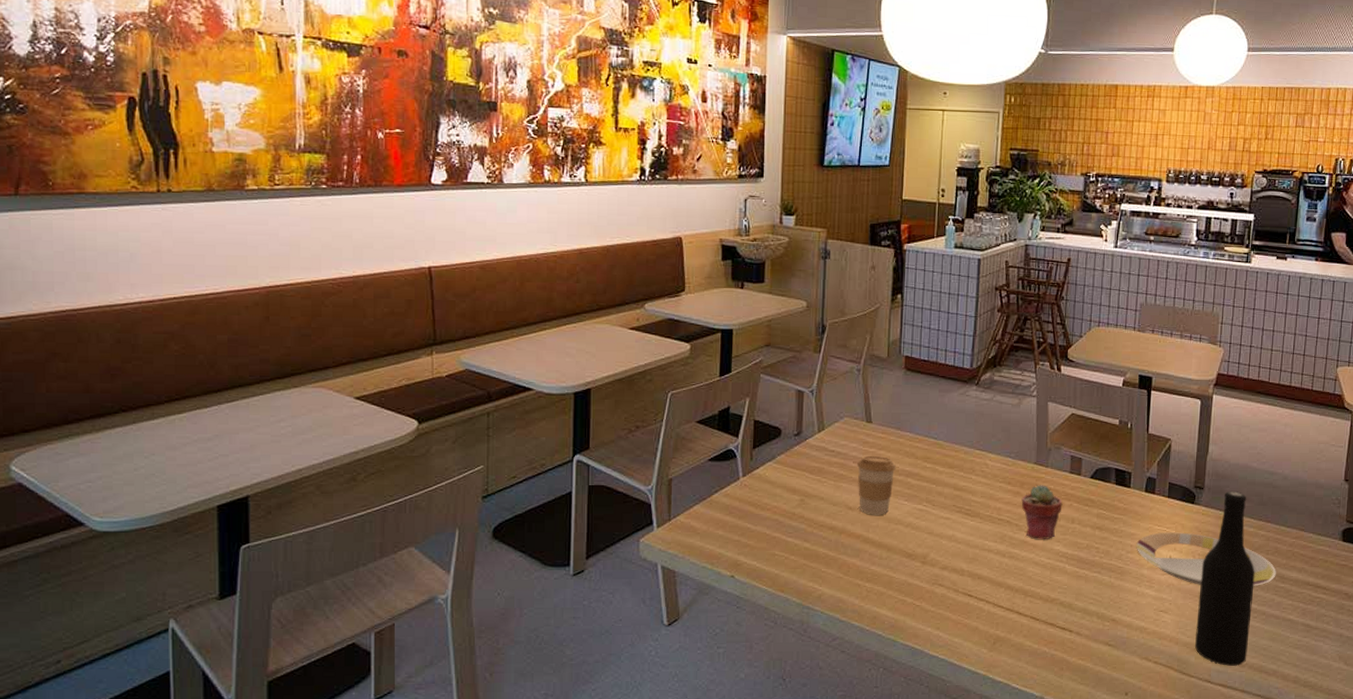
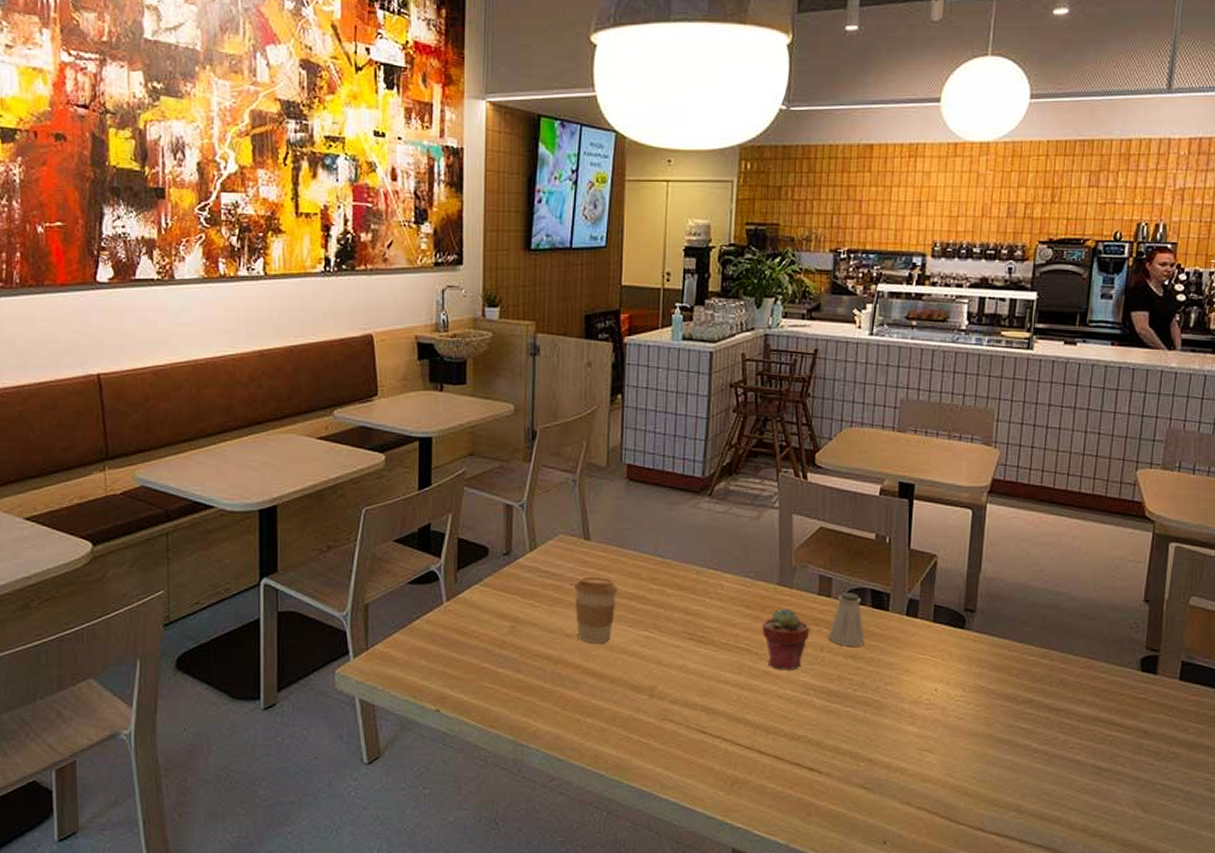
saltshaker: none [1078,472,1110,519] -> present [828,593,865,646]
plate: present [1136,532,1276,586] -> none [895,661,1061,722]
bottle: present [1195,491,1255,667] -> none [965,614,1036,813]

